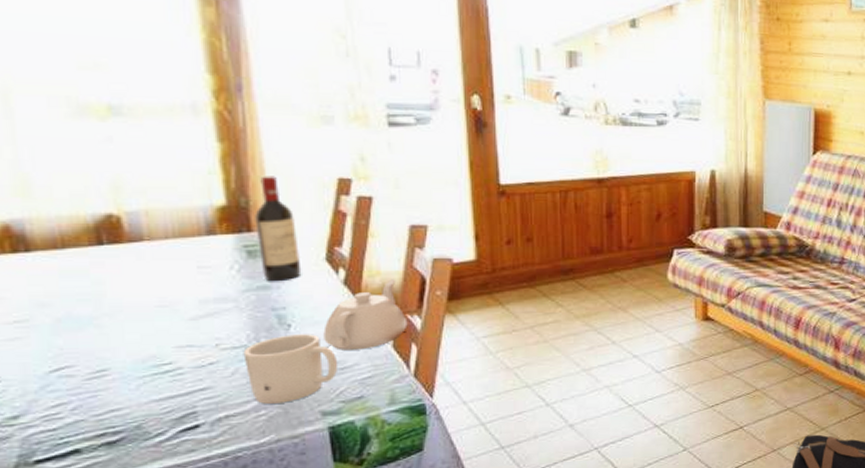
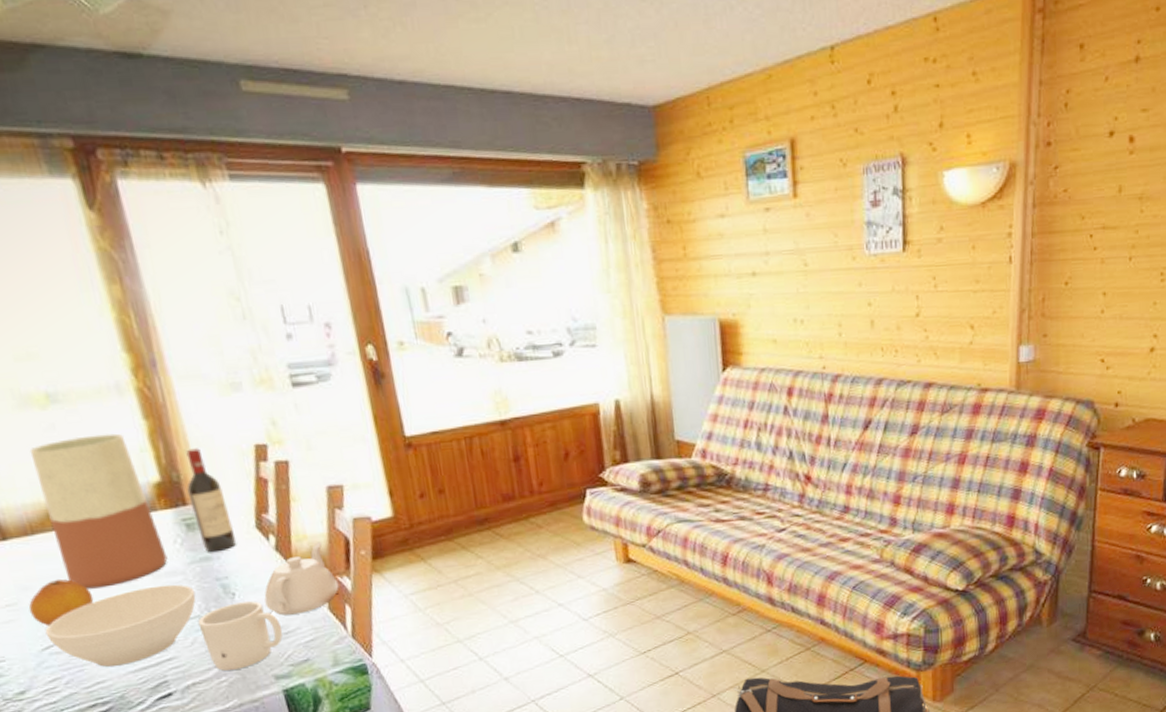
fruit: none [42,297,124,347] -> present [28,579,94,626]
bowl: none [57,311,246,394] -> present [45,584,196,667]
vase: none [77,152,220,310] -> present [29,433,168,589]

